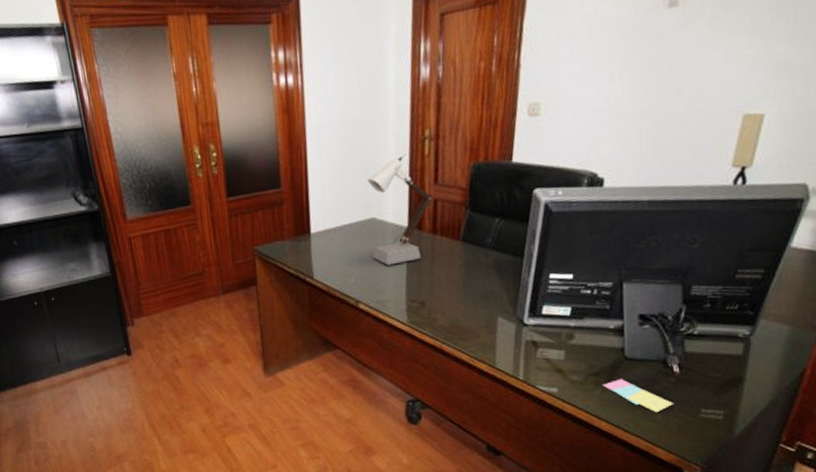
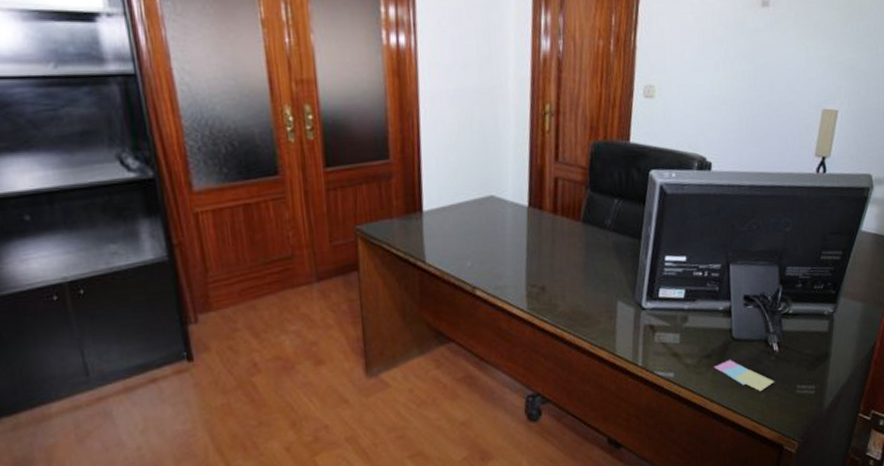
desk lamp: present [367,154,433,266] -> none [485,129,554,248]

